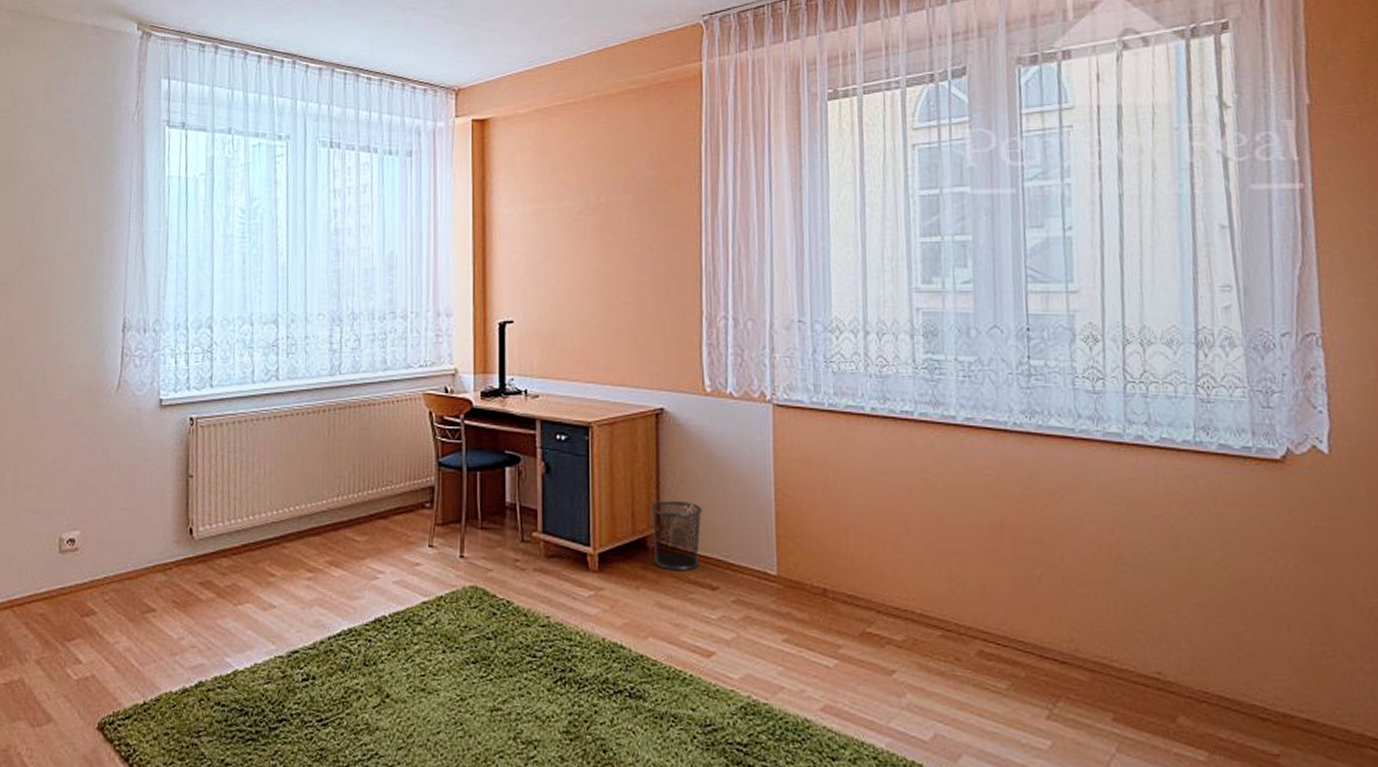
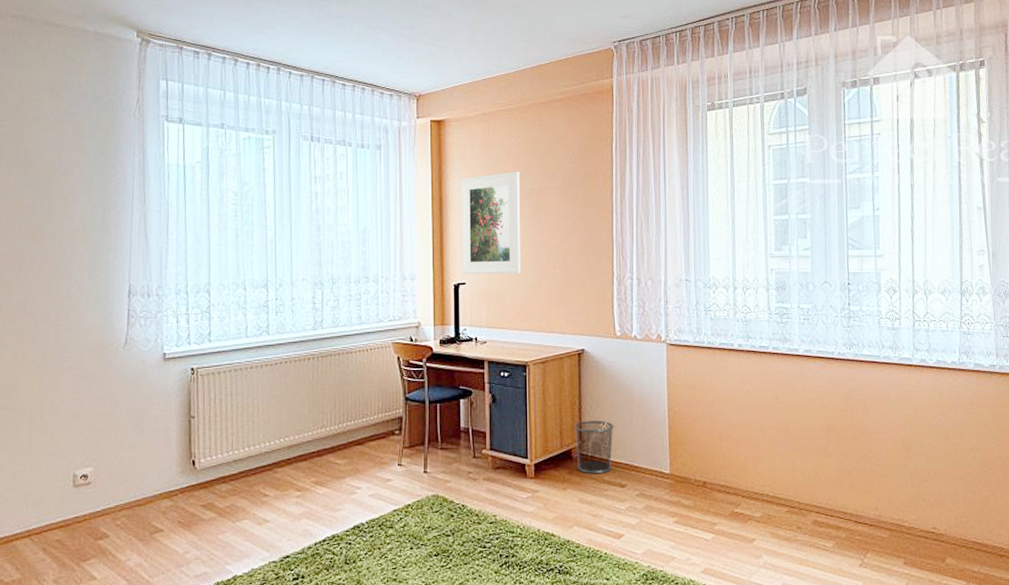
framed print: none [508,181,584,311] -> present [461,171,522,275]

